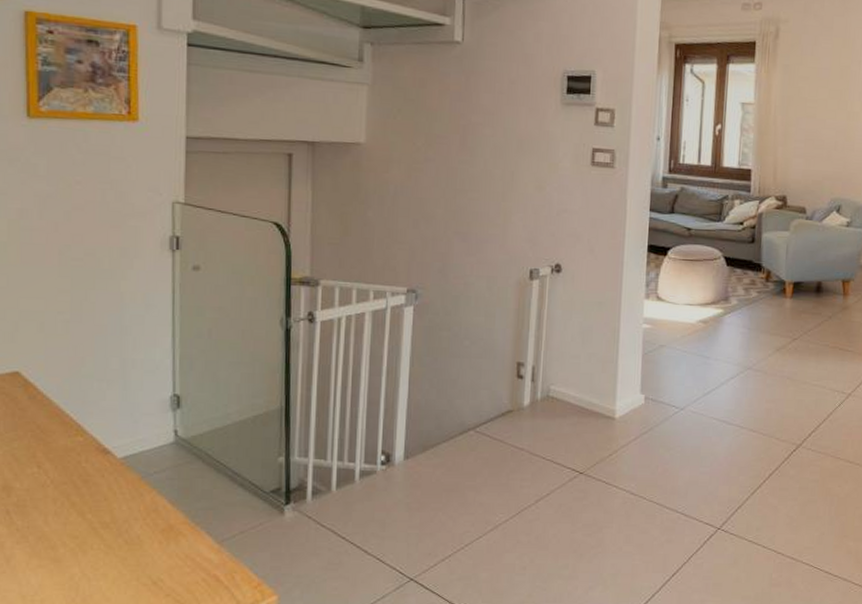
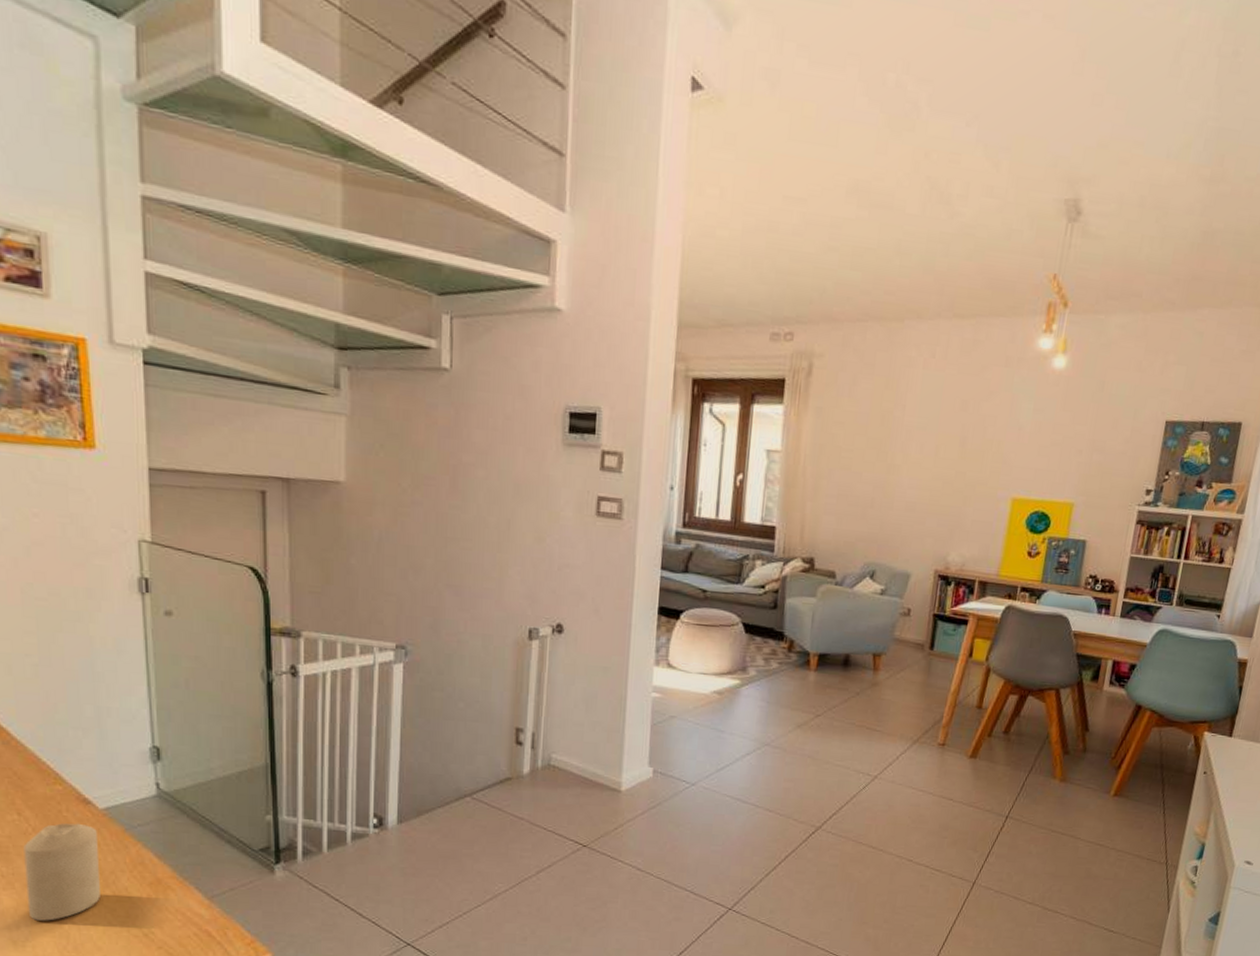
candle: none [40,473,114,574] -> present [23,823,100,921]

